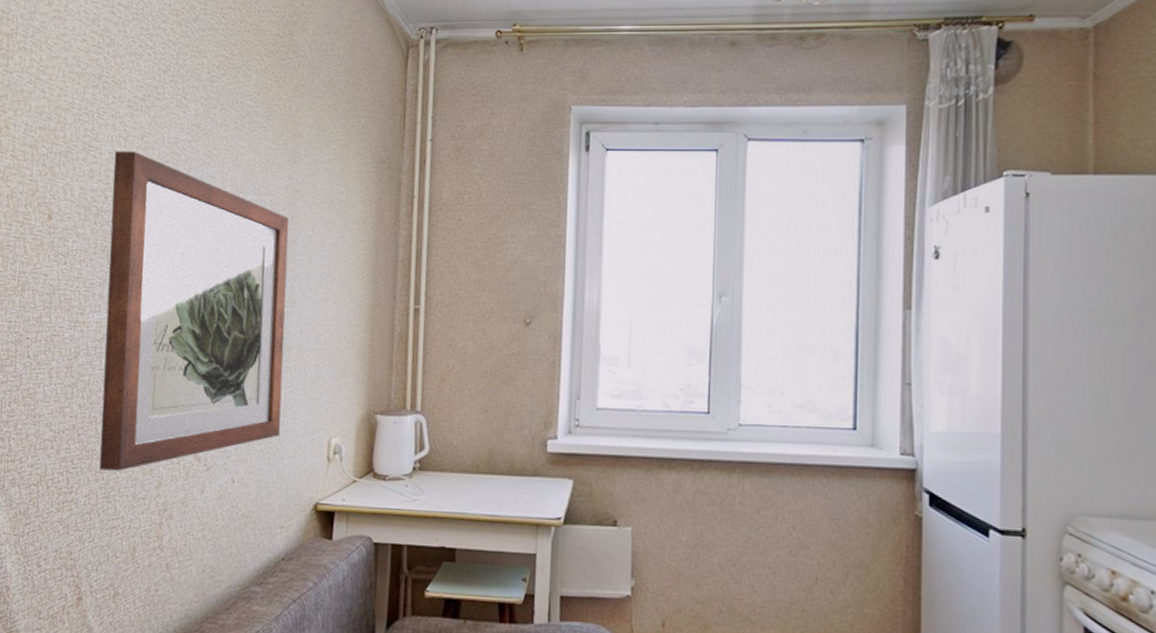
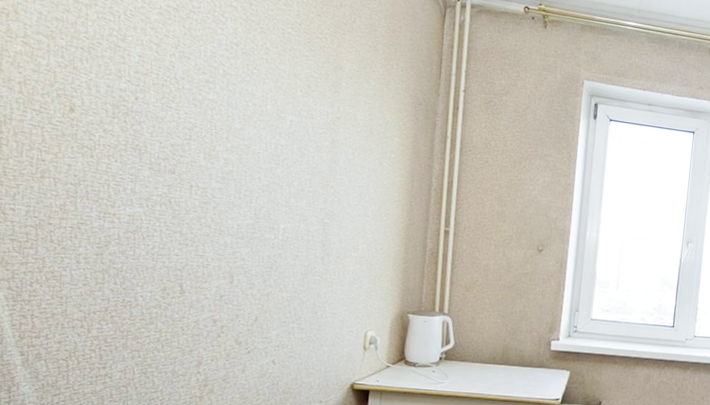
wall art: present [99,151,290,471] -> none [135,54,330,351]

